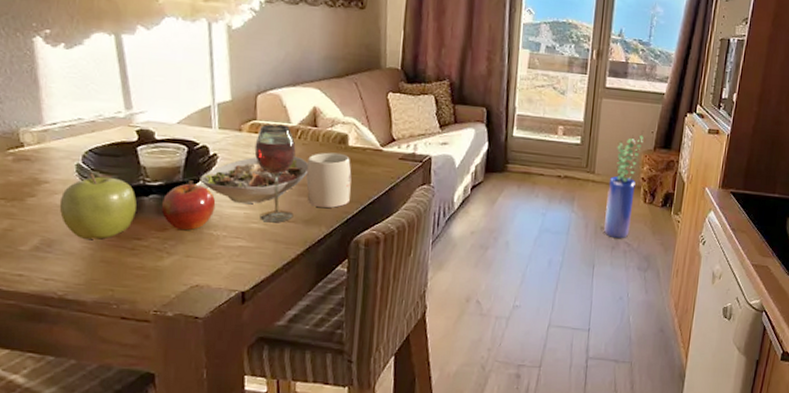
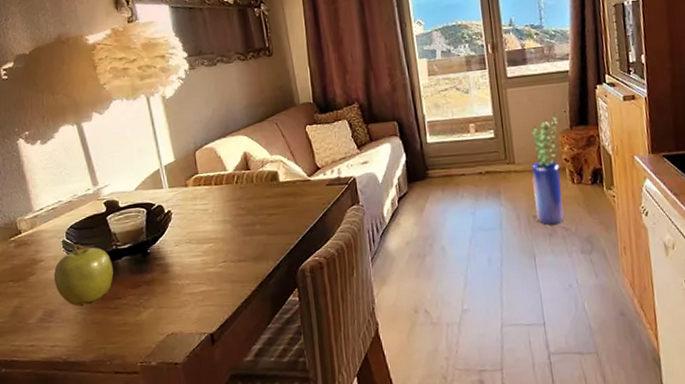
apple: present [161,180,216,231] -> none [132,238,177,285]
salad: present [199,156,309,204] -> none [160,200,249,252]
wineglass: present [254,124,296,223] -> none [200,173,243,265]
mug: present [306,152,352,209] -> none [247,190,289,244]

